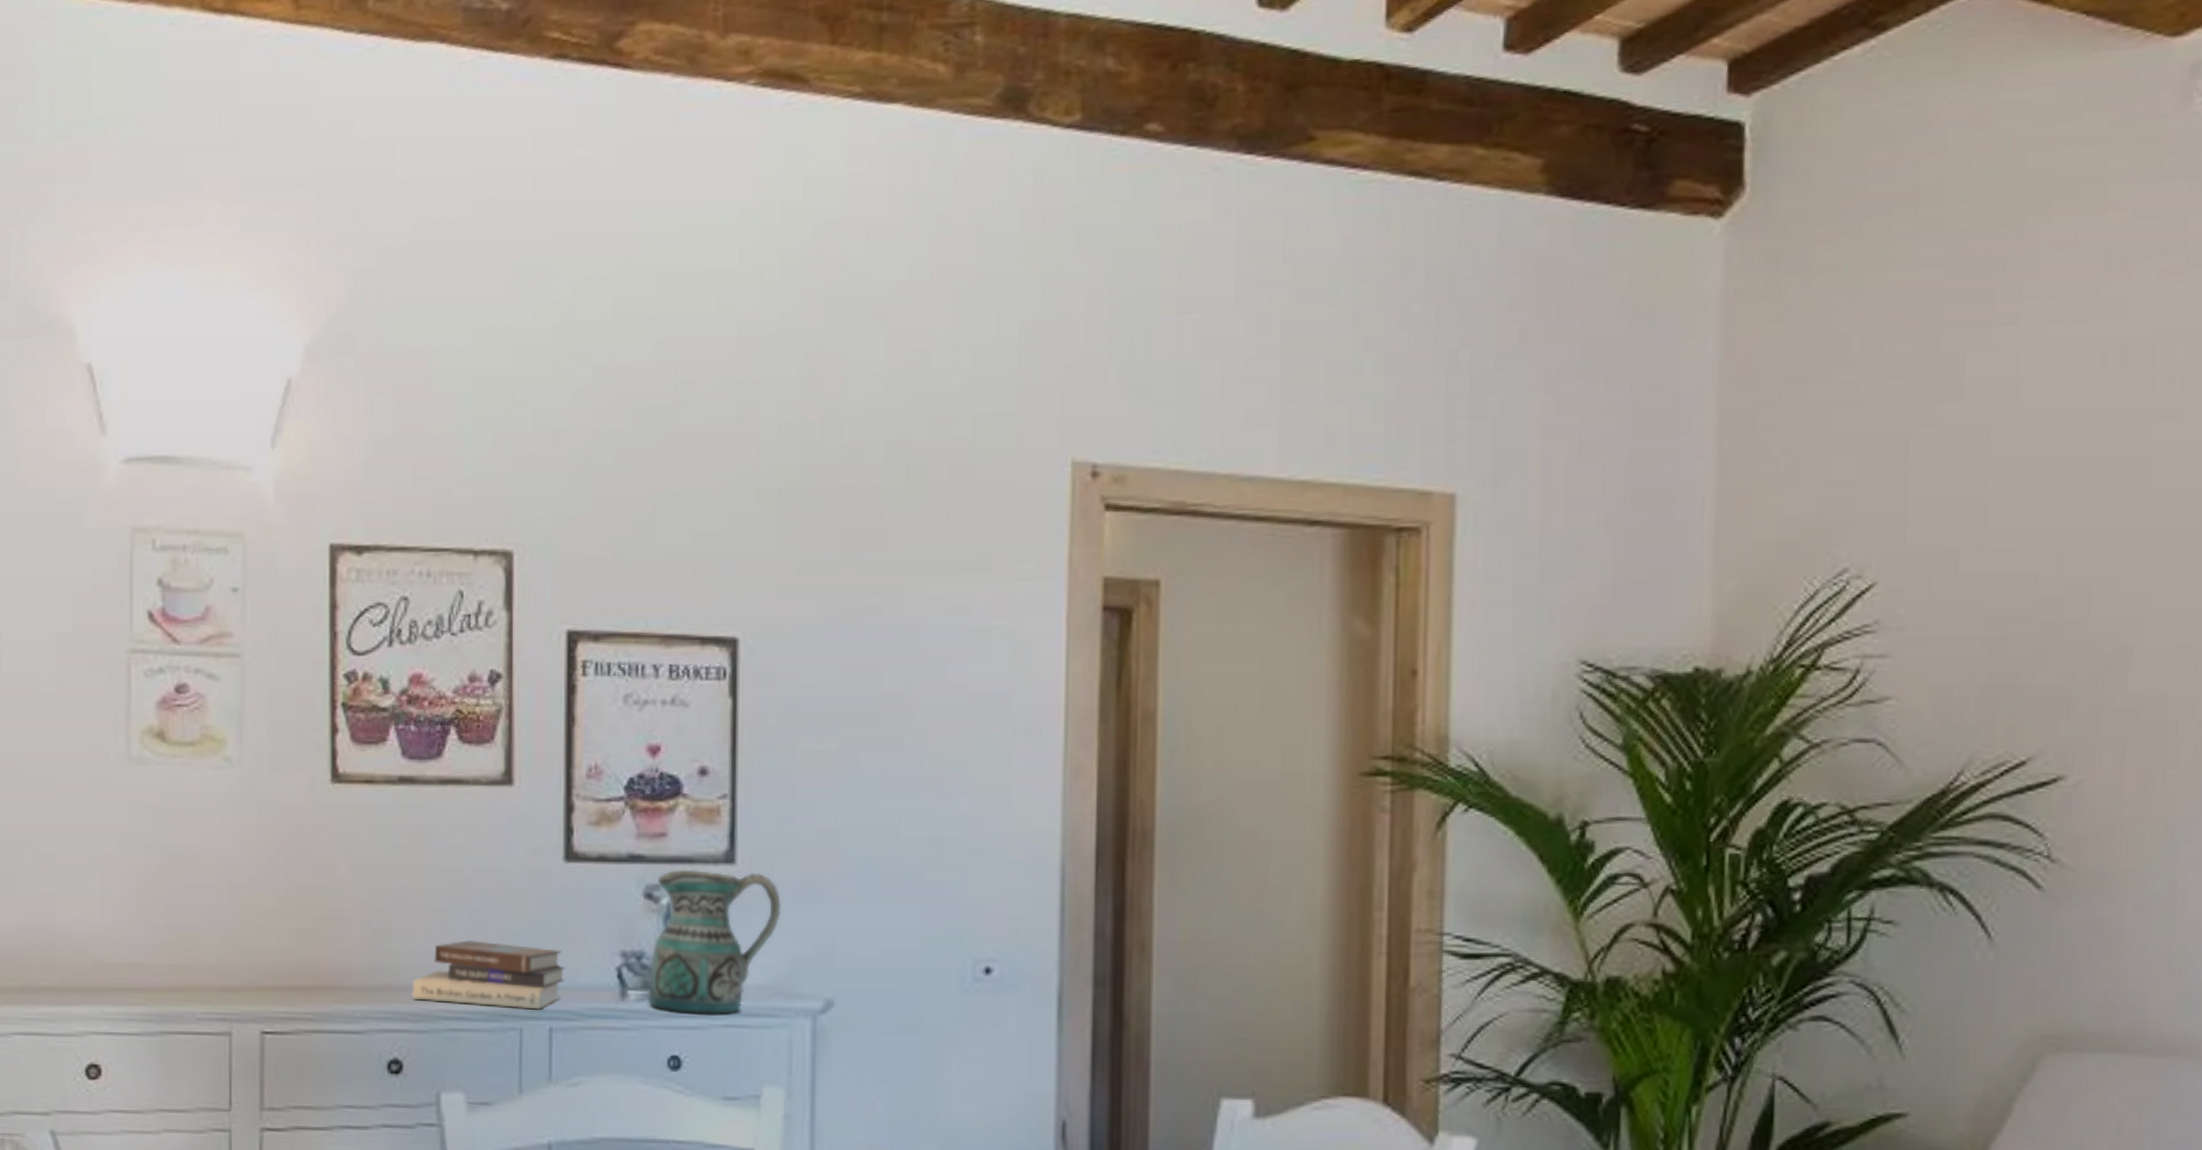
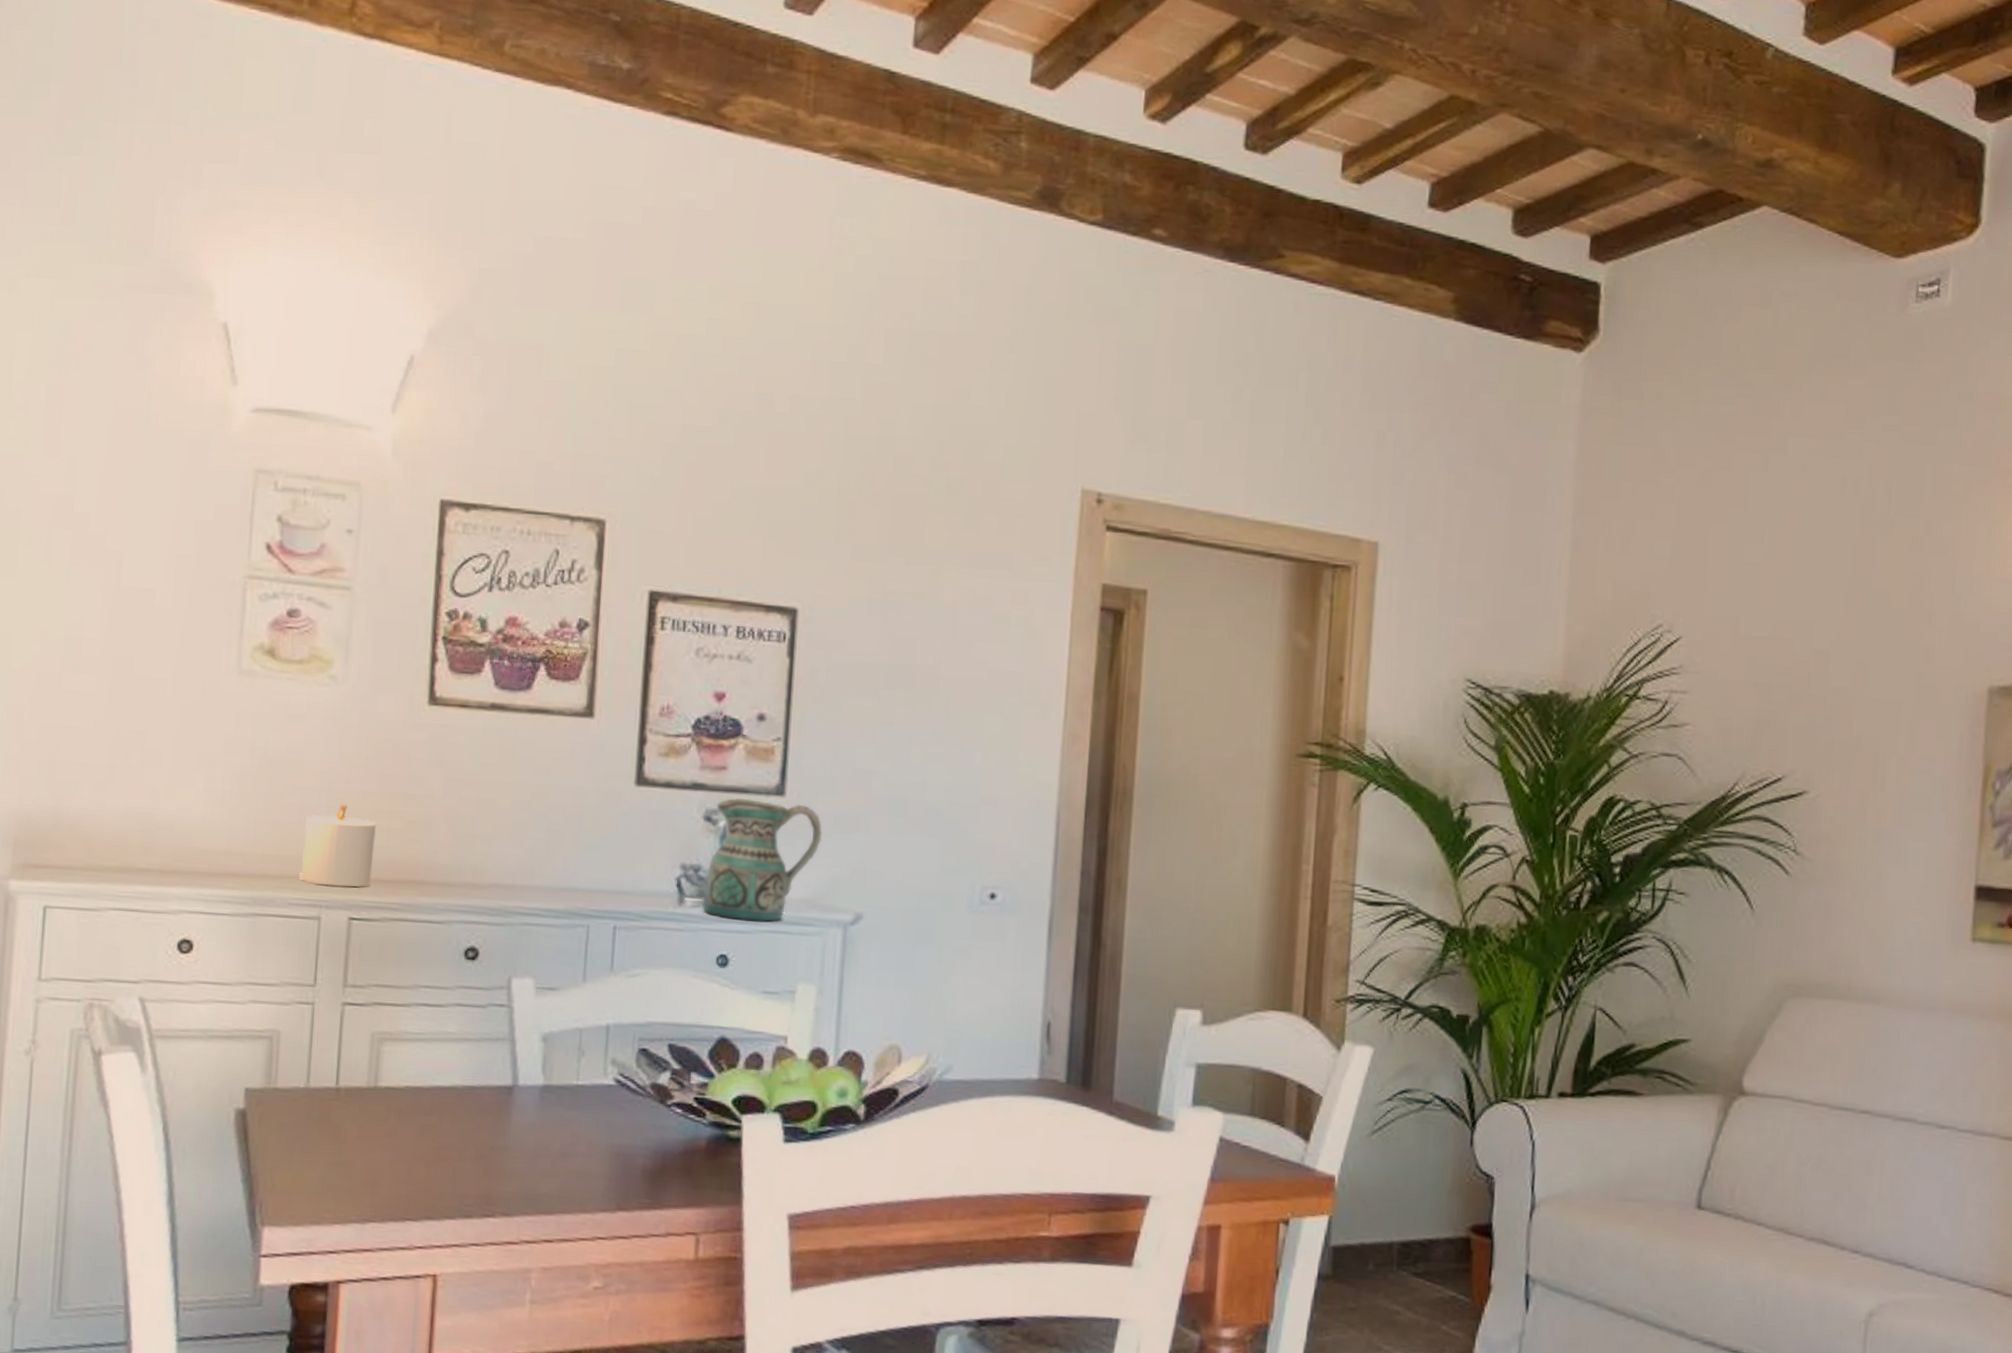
candle: none [207,902,285,997] -> present [301,804,376,887]
books: present [411,940,565,1010] -> none [490,847,631,910]

